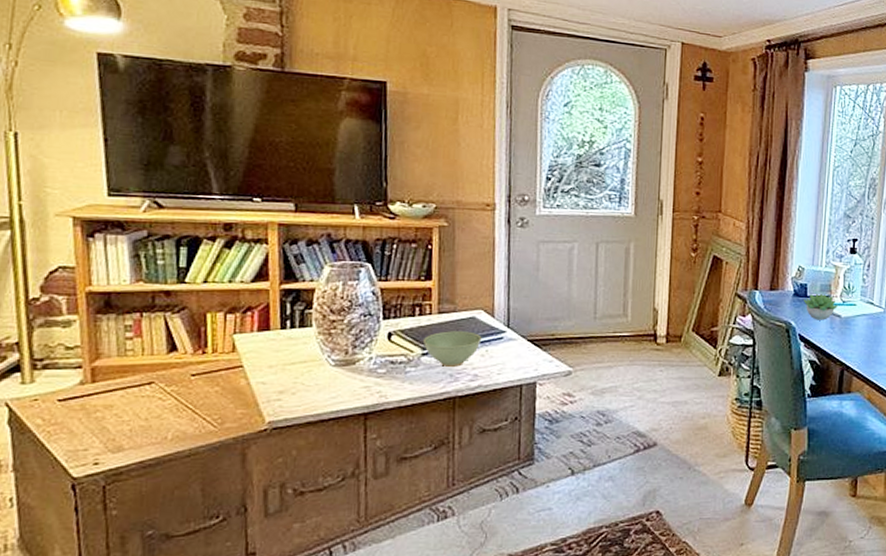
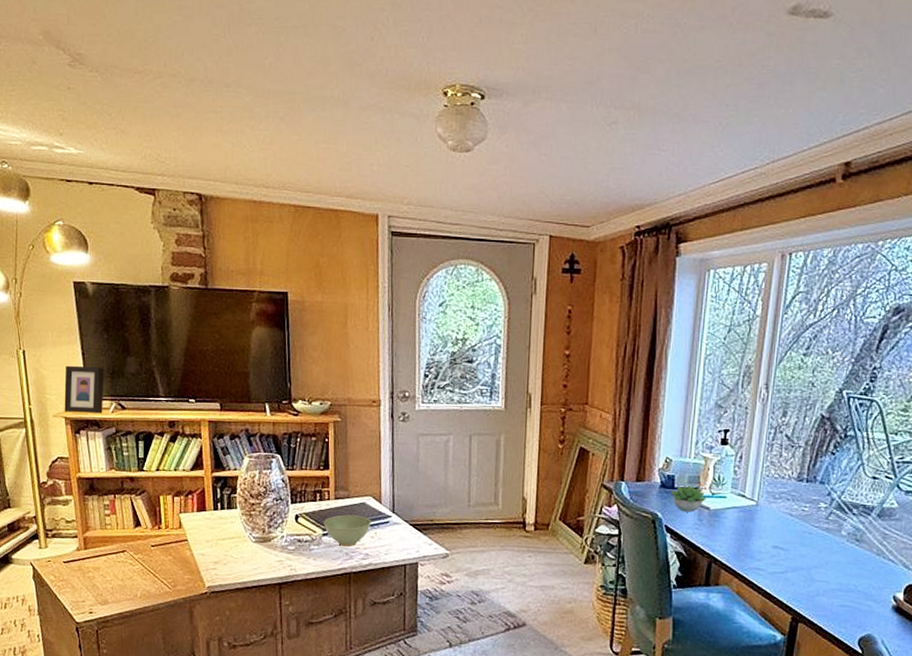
picture frame: none [72,153,136,213] -> present [64,365,105,414]

